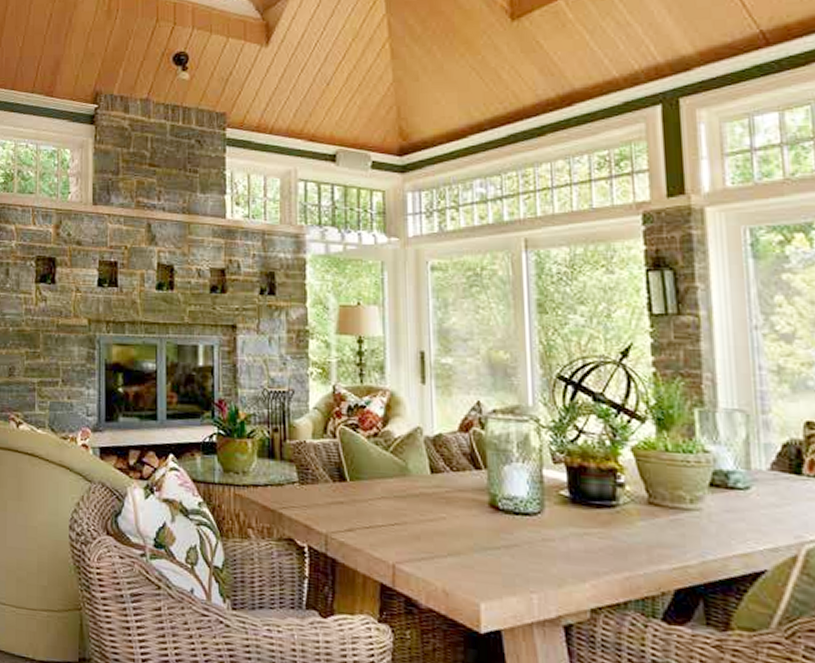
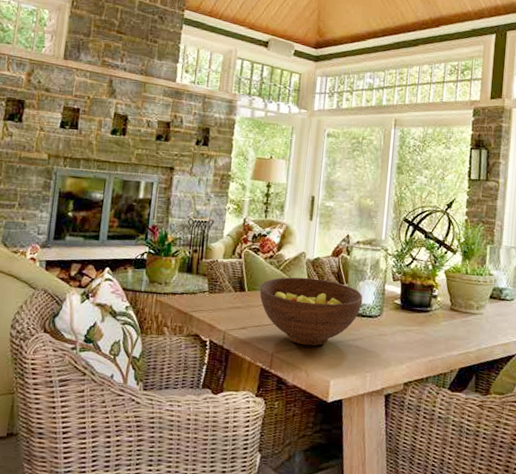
fruit bowl: none [366,460,512,555] -> present [260,277,363,346]

